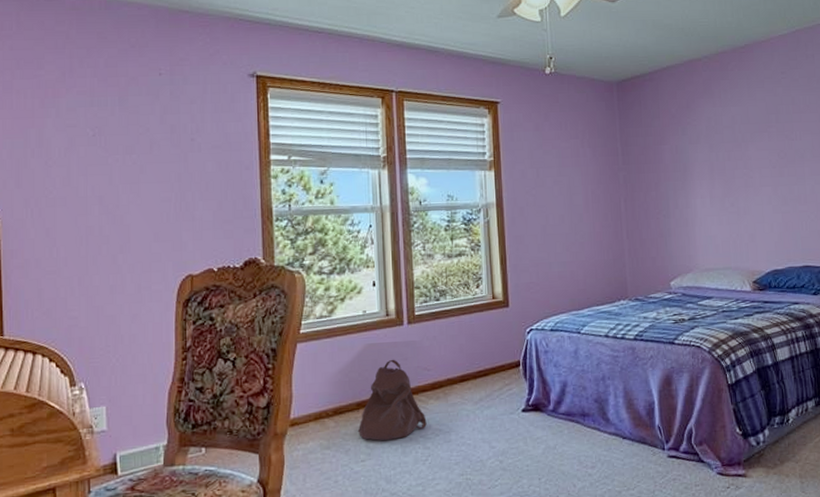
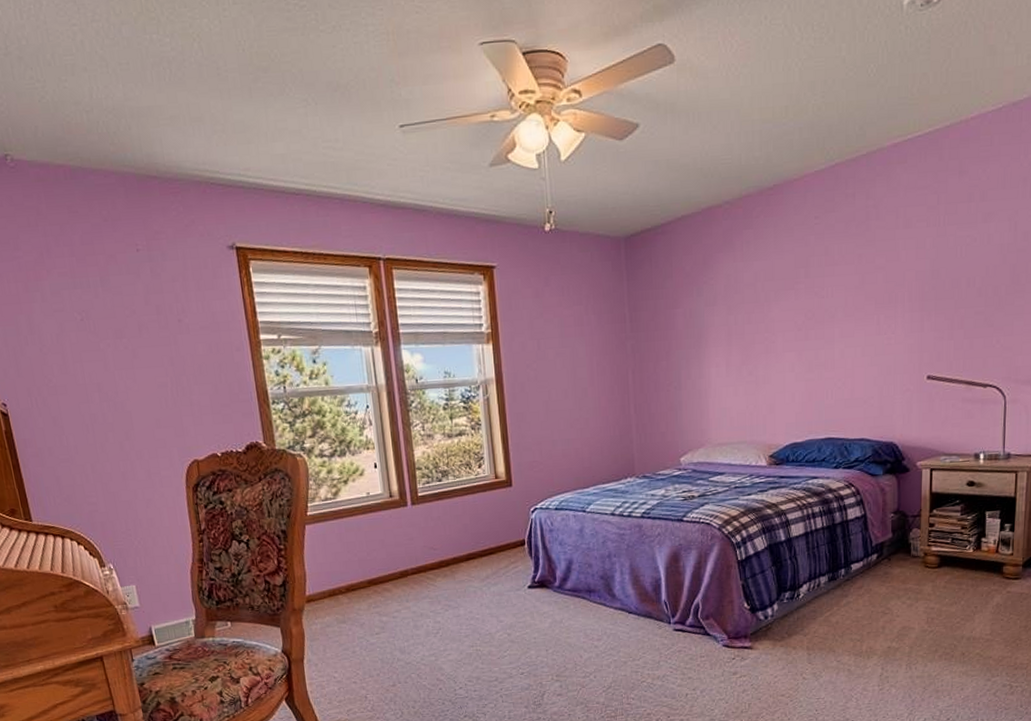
backpack: present [357,359,427,441] -> none [370,539,436,615]

